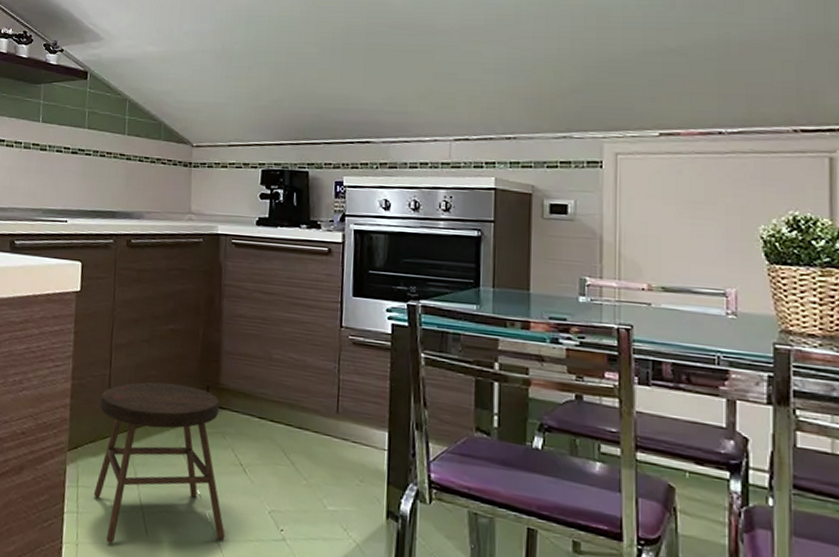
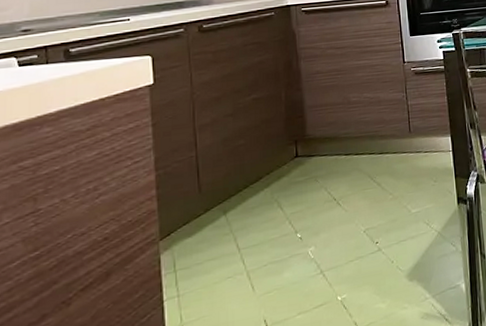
stool: present [94,382,225,544] -> none [190,144,328,313]

